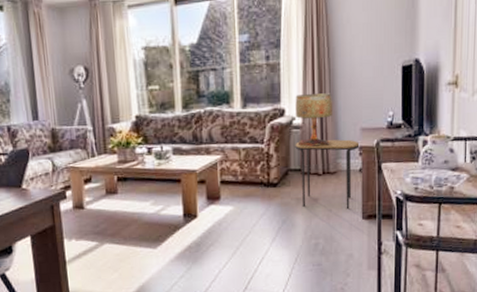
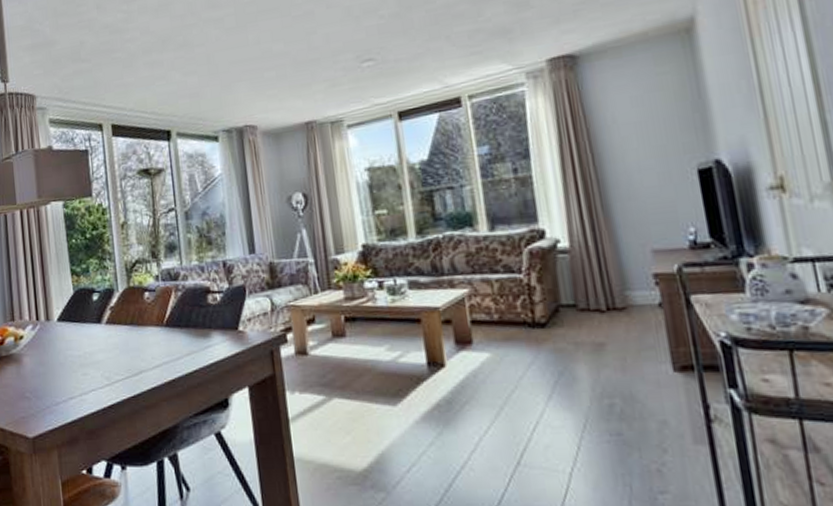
table lamp: present [295,93,332,147] -> none [556,208,612,276]
side table: present [295,139,358,210] -> none [563,265,653,358]

